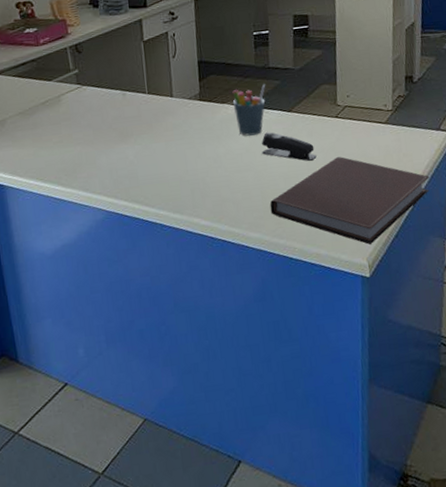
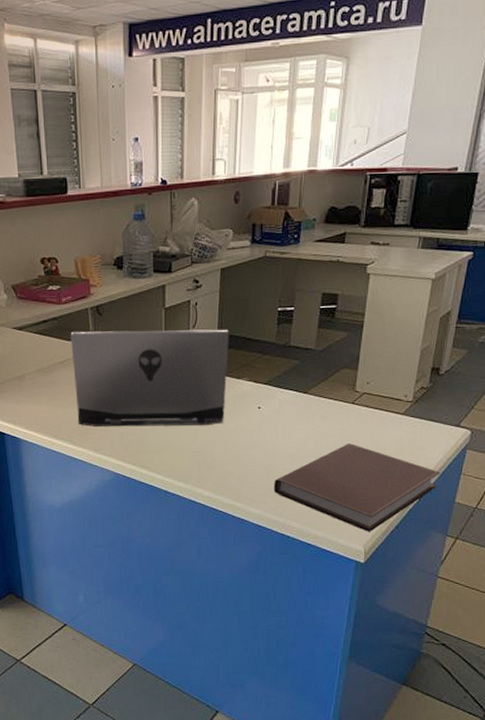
laptop computer: none [50,57,214,166] -> present [70,329,229,427]
pen holder: present [232,84,266,136] -> none [248,363,285,414]
stapler: present [262,132,317,161] -> none [272,412,327,444]

